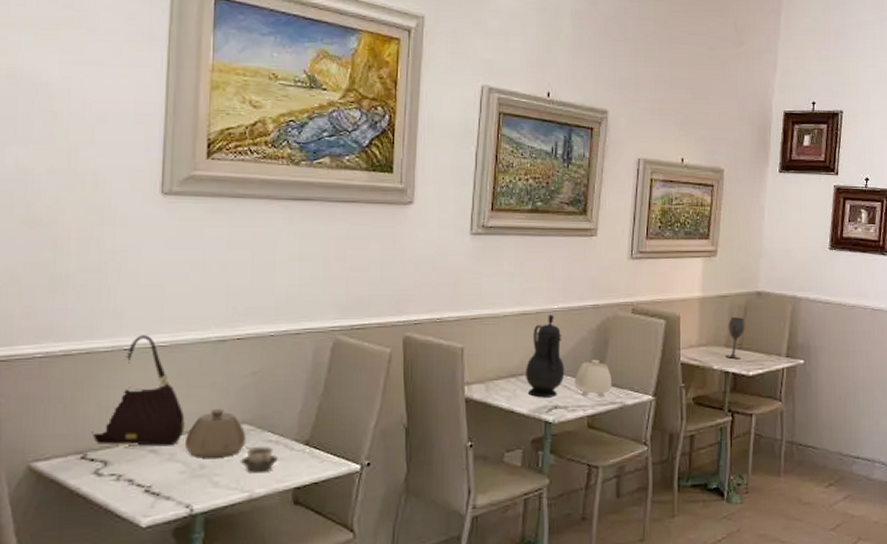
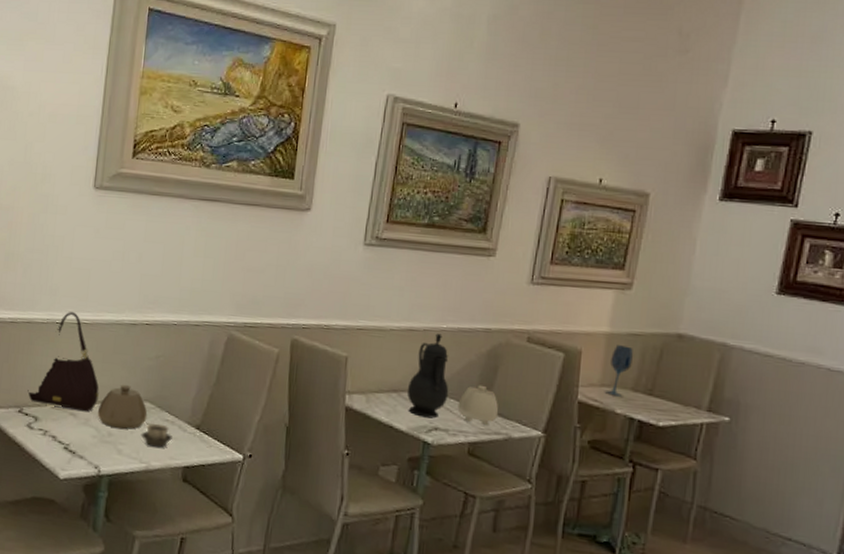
wineglass: none [702,307,724,354] -> present [604,345,634,397]
wine glass: present [726,317,746,360] -> none [632,359,660,407]

